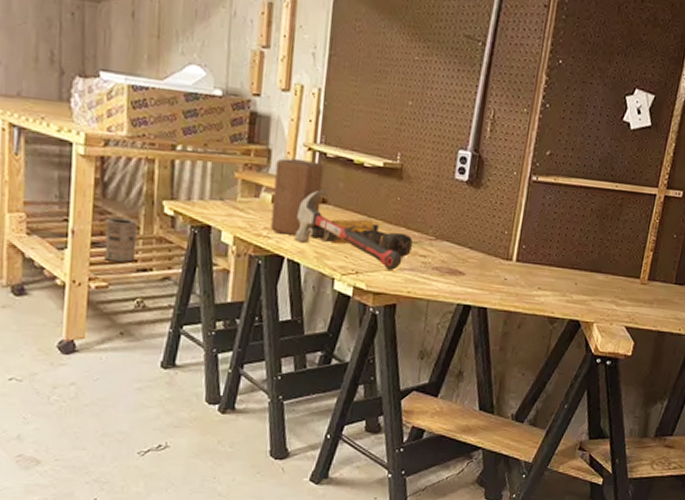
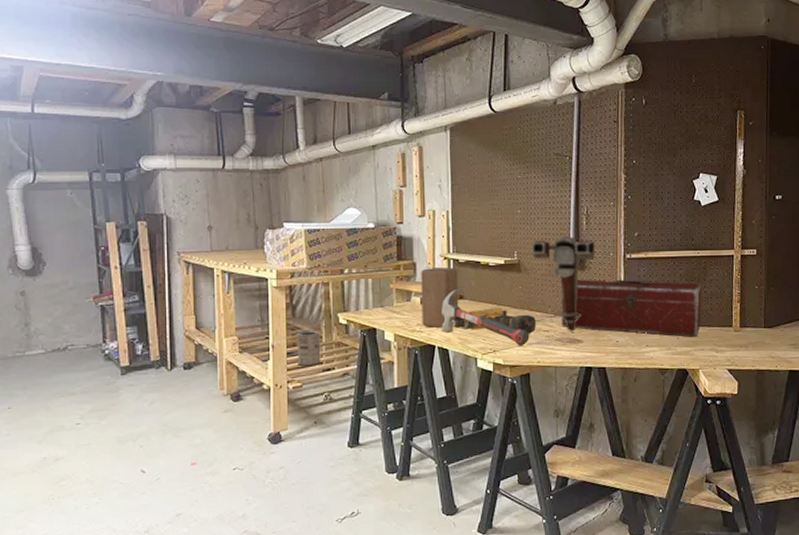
clamp: none [417,143,497,262] -> present [530,236,595,332]
toolbox: none [442,198,614,285] -> present [561,279,702,337]

